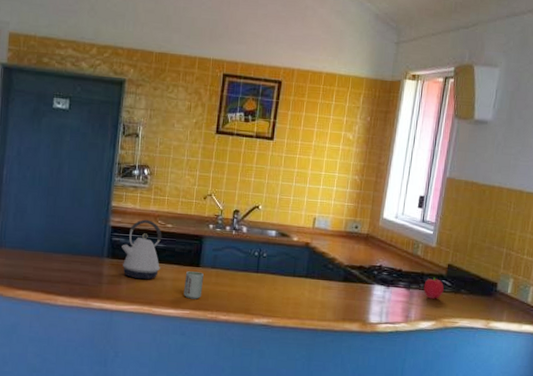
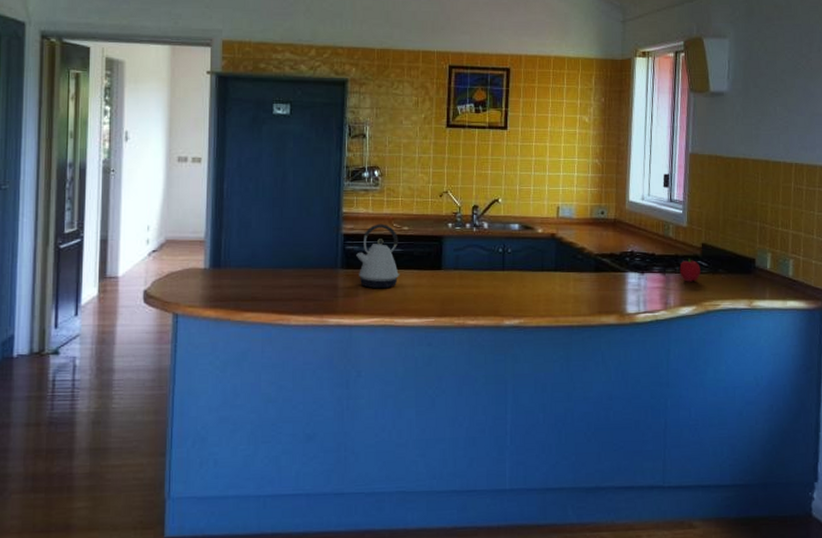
cup: present [184,271,204,299] -> none [427,275,447,305]

